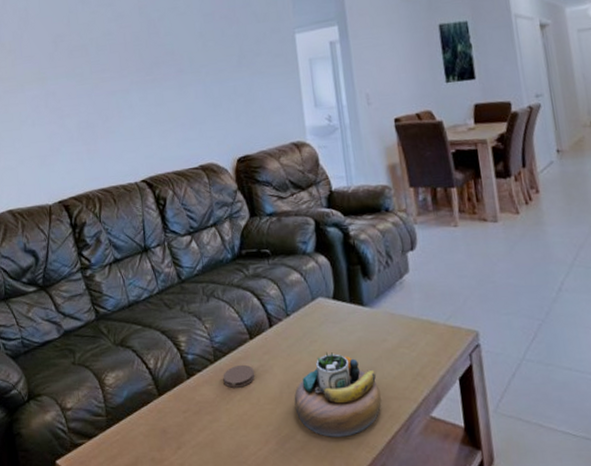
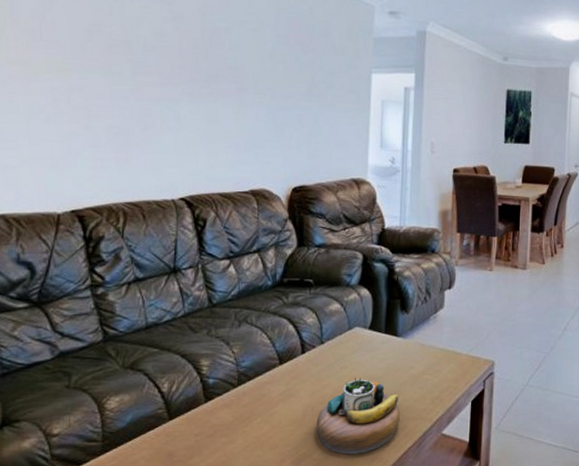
coaster: present [223,364,255,388] -> none [245,388,280,411]

